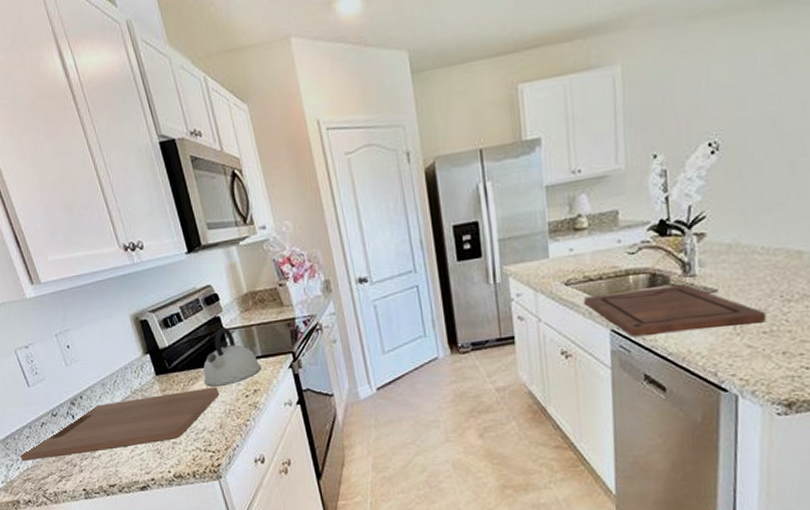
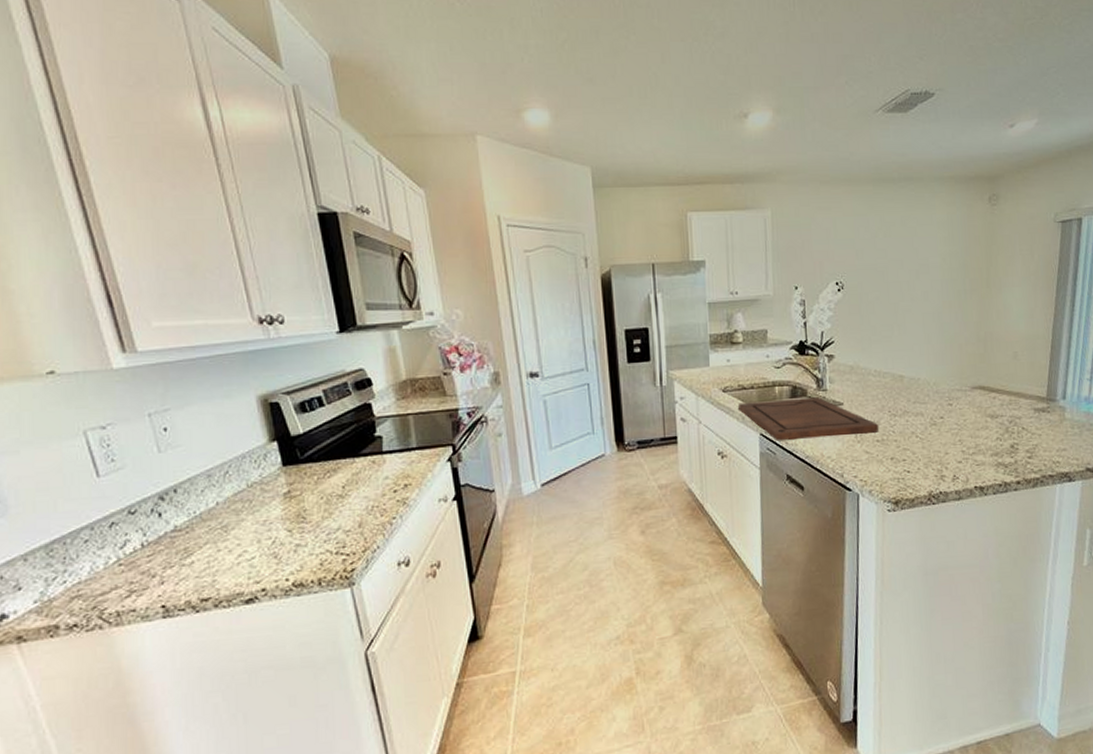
cutting board: present [18,386,220,462] -> none [68,480,362,573]
kettle: present [203,327,262,387] -> none [344,415,416,480]

